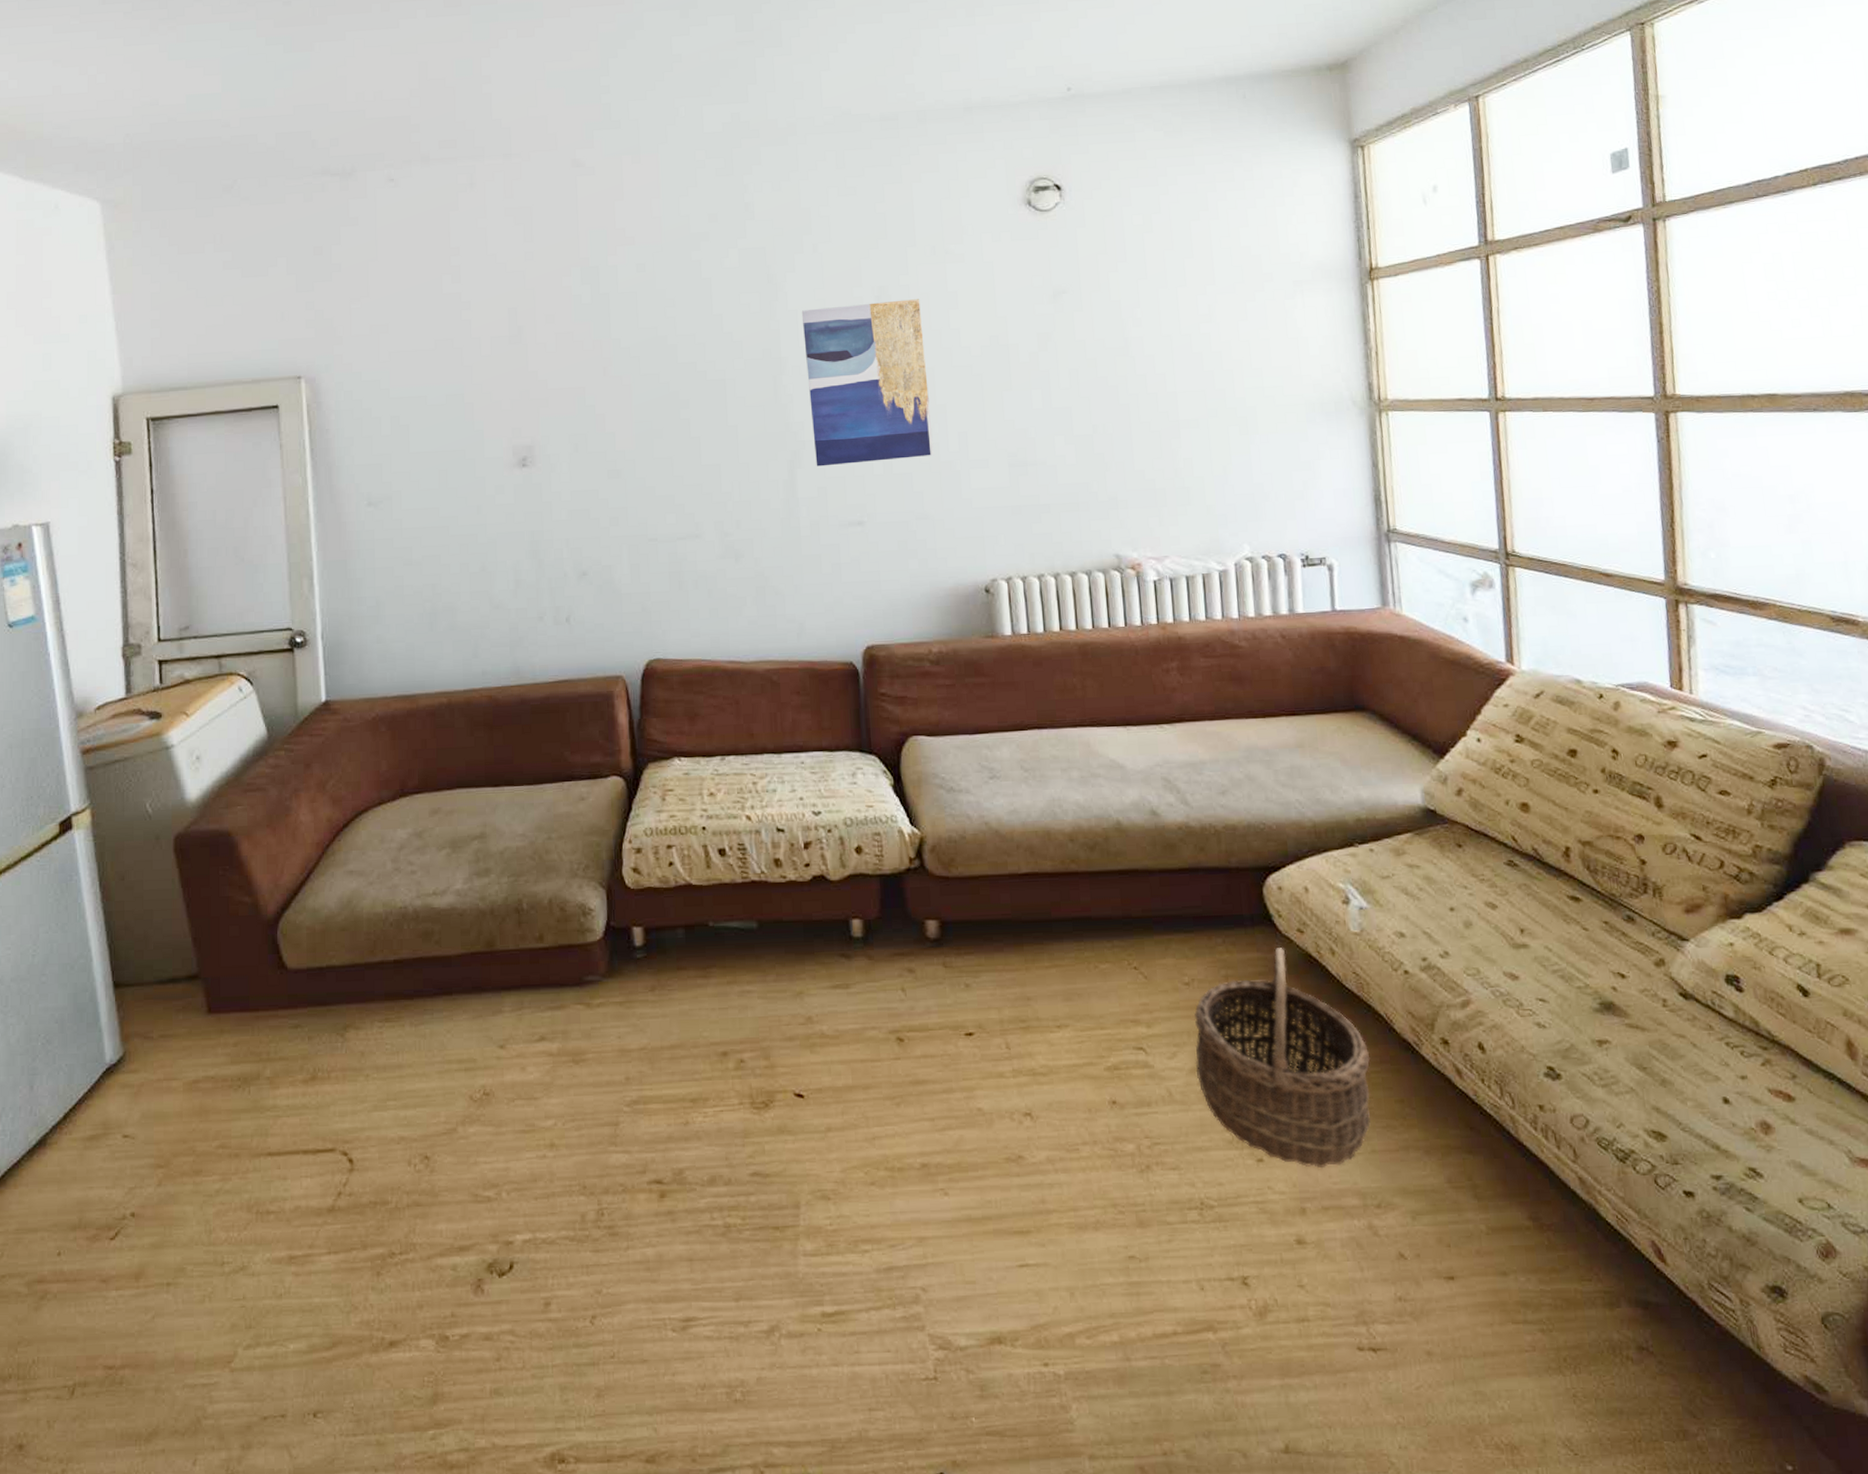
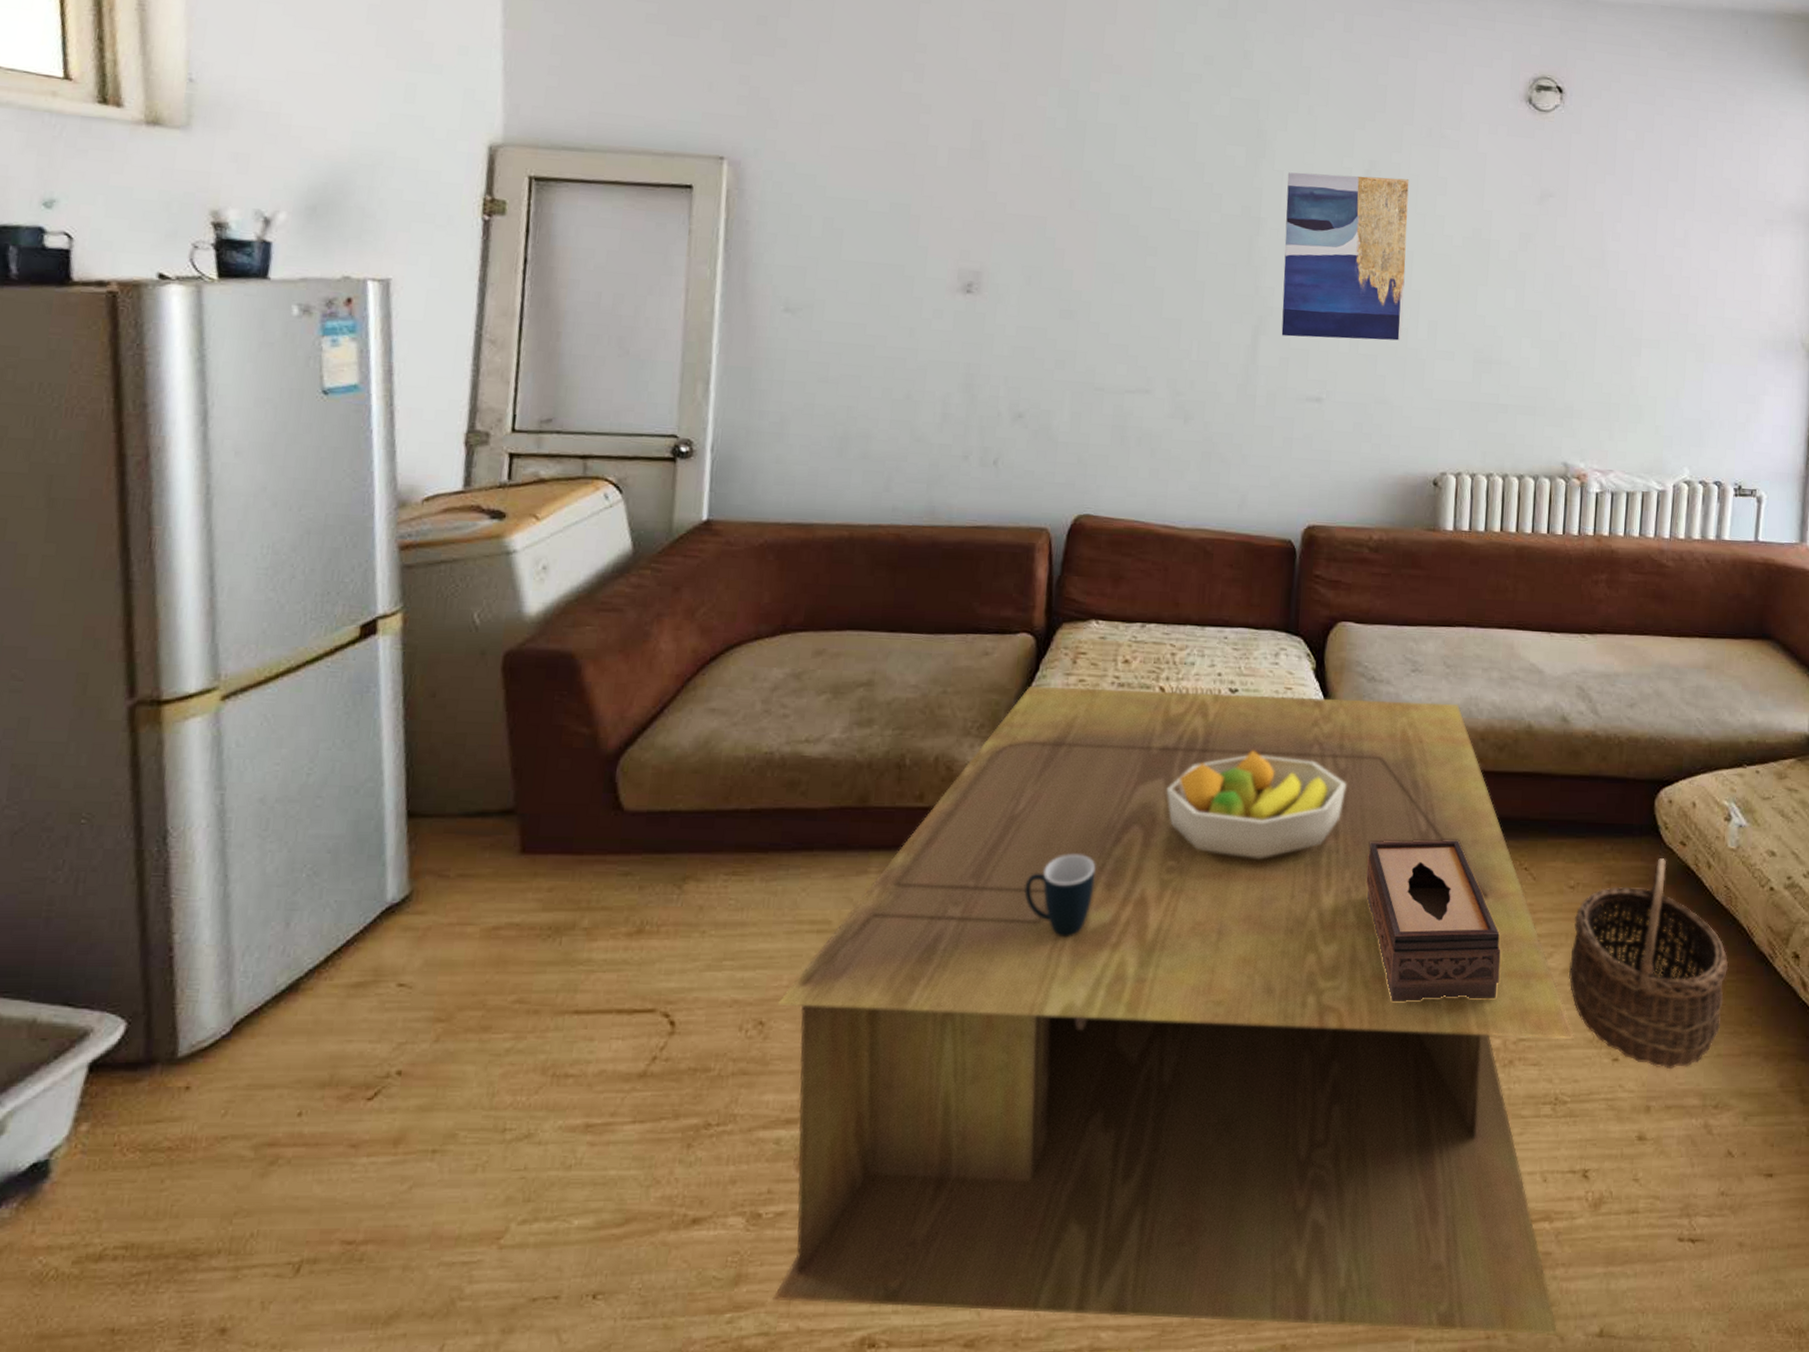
coffee table: none [439,807,1240,1452] -> present [772,686,1574,1336]
mug: none [645,983,710,1062] -> present [1024,855,1095,936]
fruit bowl: none [765,870,940,976] -> present [1166,750,1347,860]
tissue box: none [970,944,1124,1110] -> present [1366,840,1501,1002]

